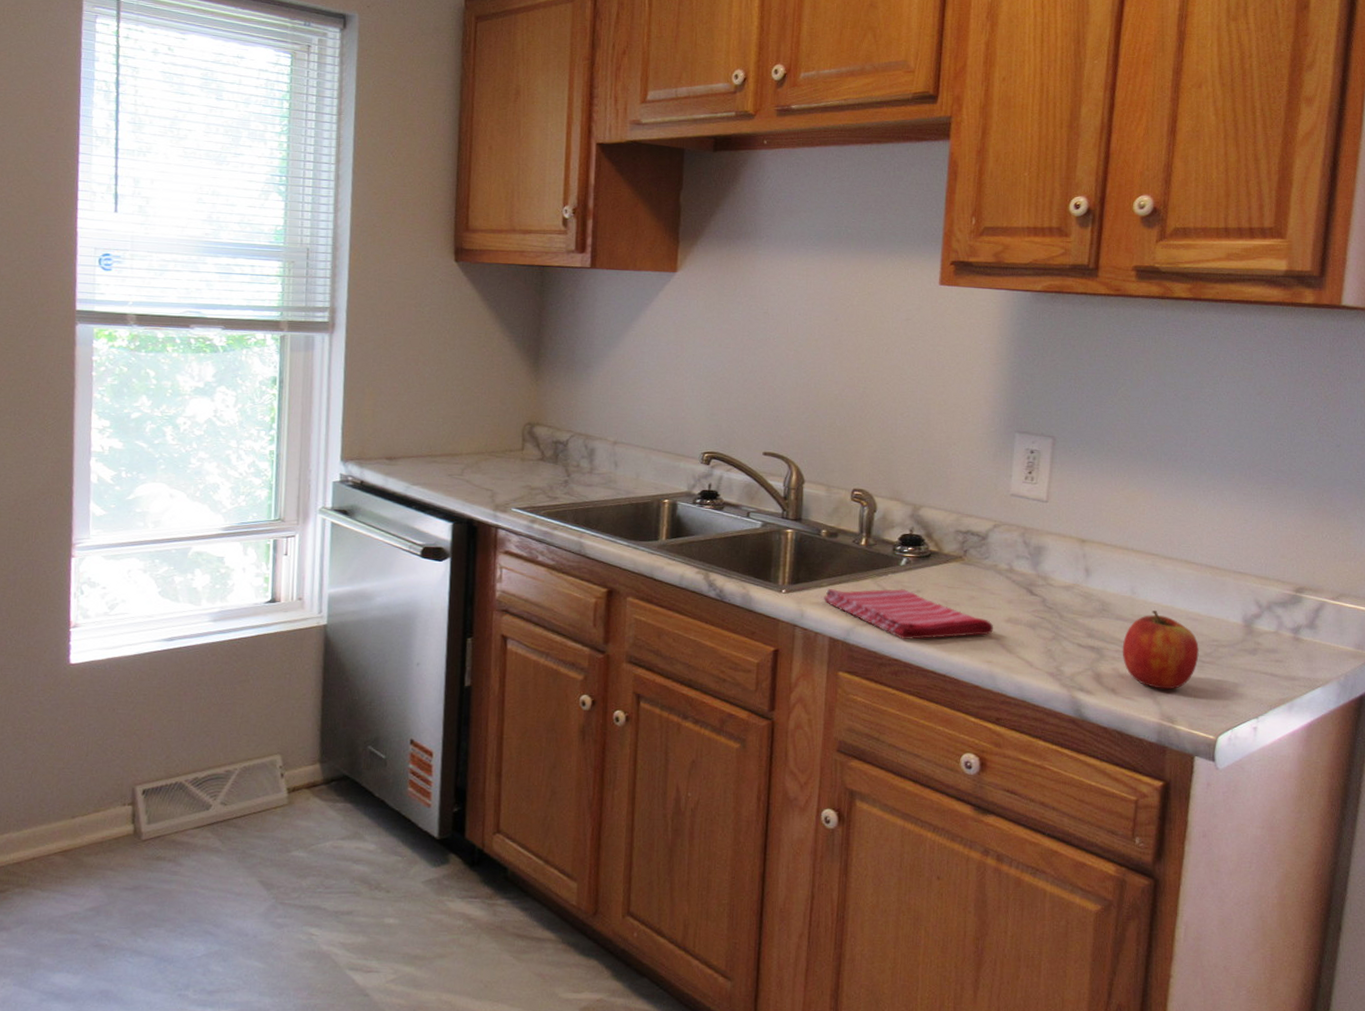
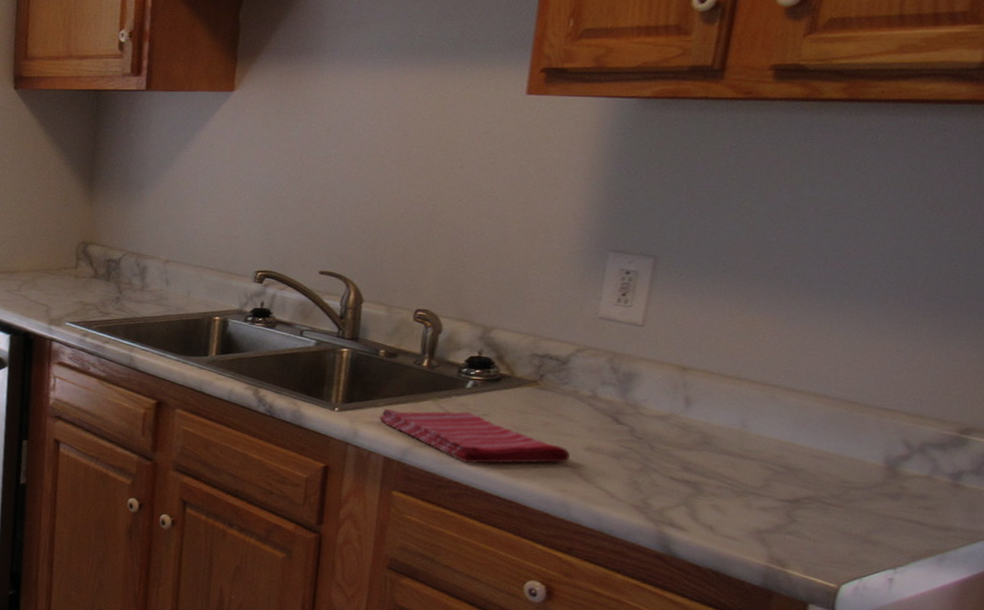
apple: present [1122,610,1199,690] -> none [724,446,824,532]

